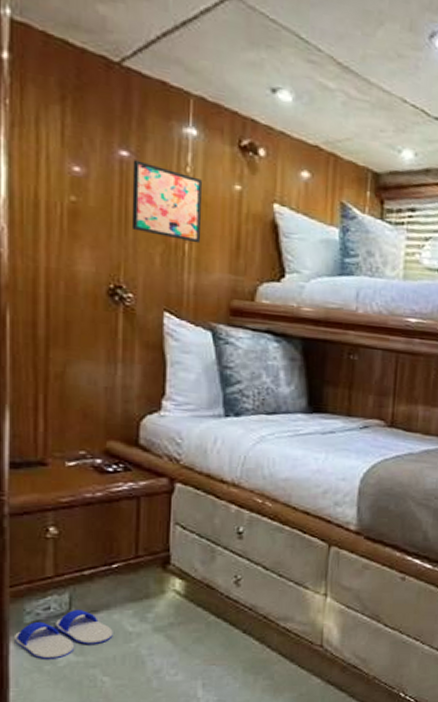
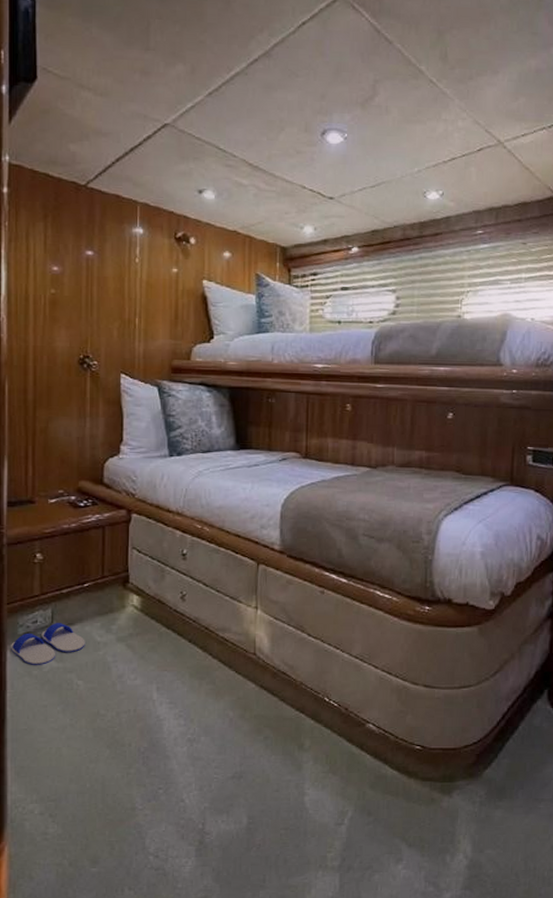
wall art: present [131,160,203,244] -> none [95,257,148,317]

